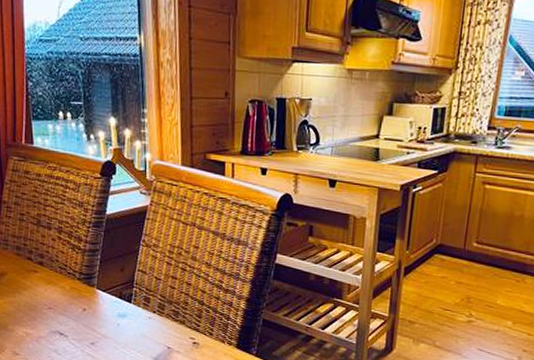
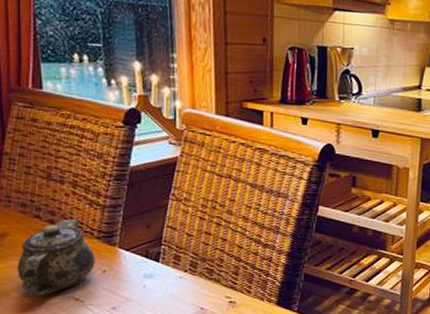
teapot: none [13,261,77,330] -> present [17,219,95,297]

